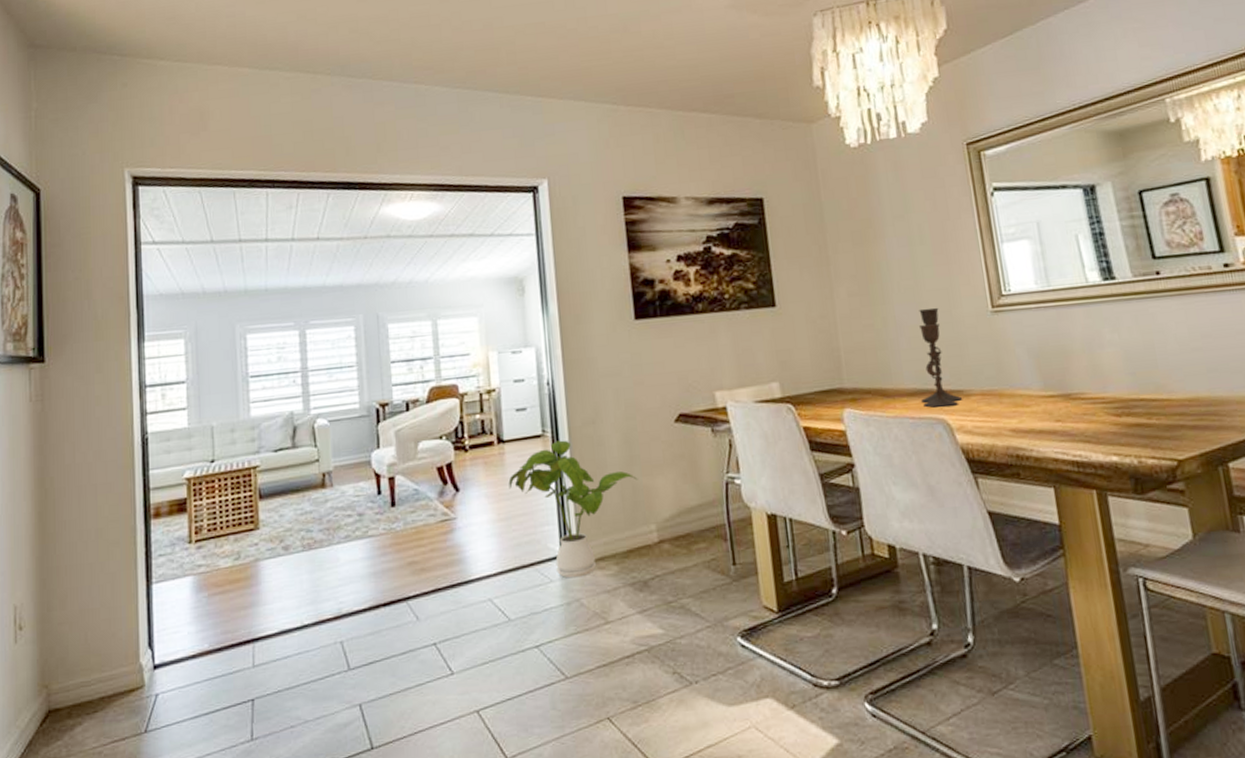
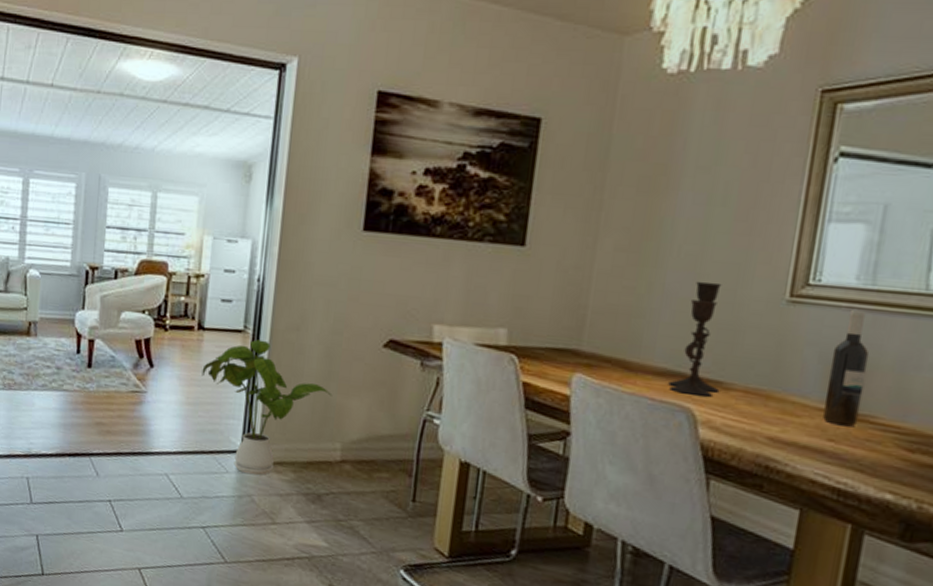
wine bottle: none [1036,307,1073,407] -> present [821,308,870,427]

